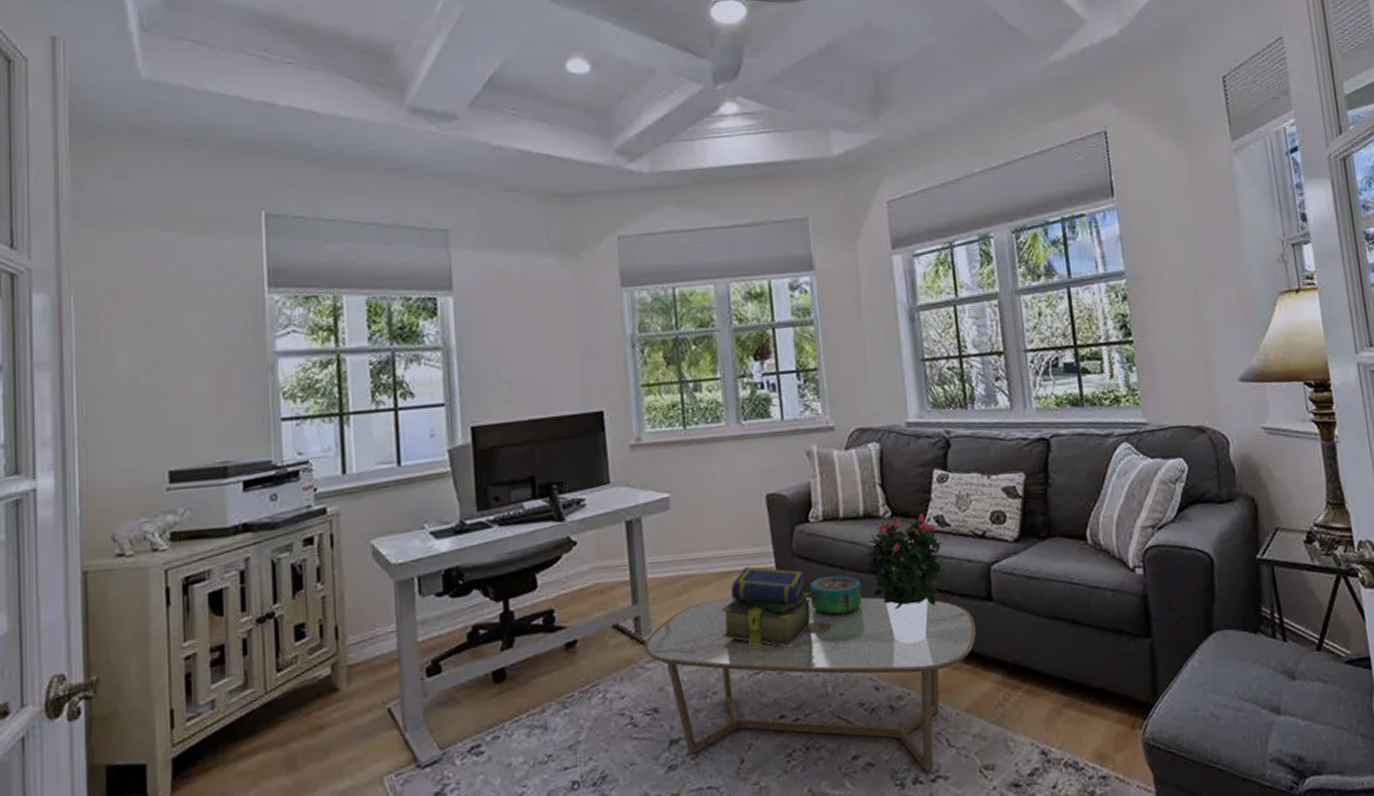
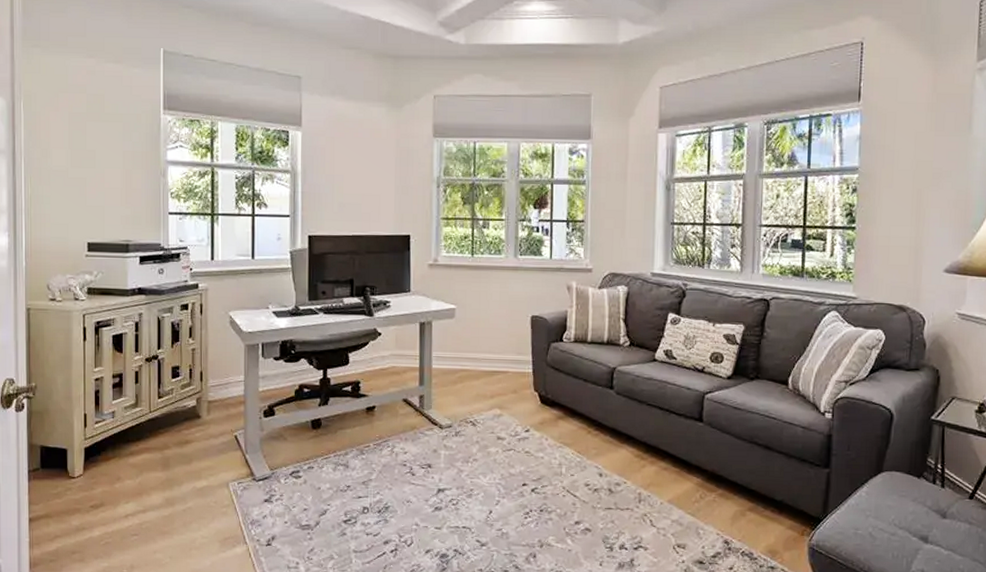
coffee table: present [643,597,976,772] -> none [425,391,685,542]
stack of books: present [721,567,811,648] -> none [485,370,557,435]
decorative bowl: present [810,575,862,616] -> none [557,385,598,416]
potted flower: present [868,513,944,644] -> none [607,347,669,445]

